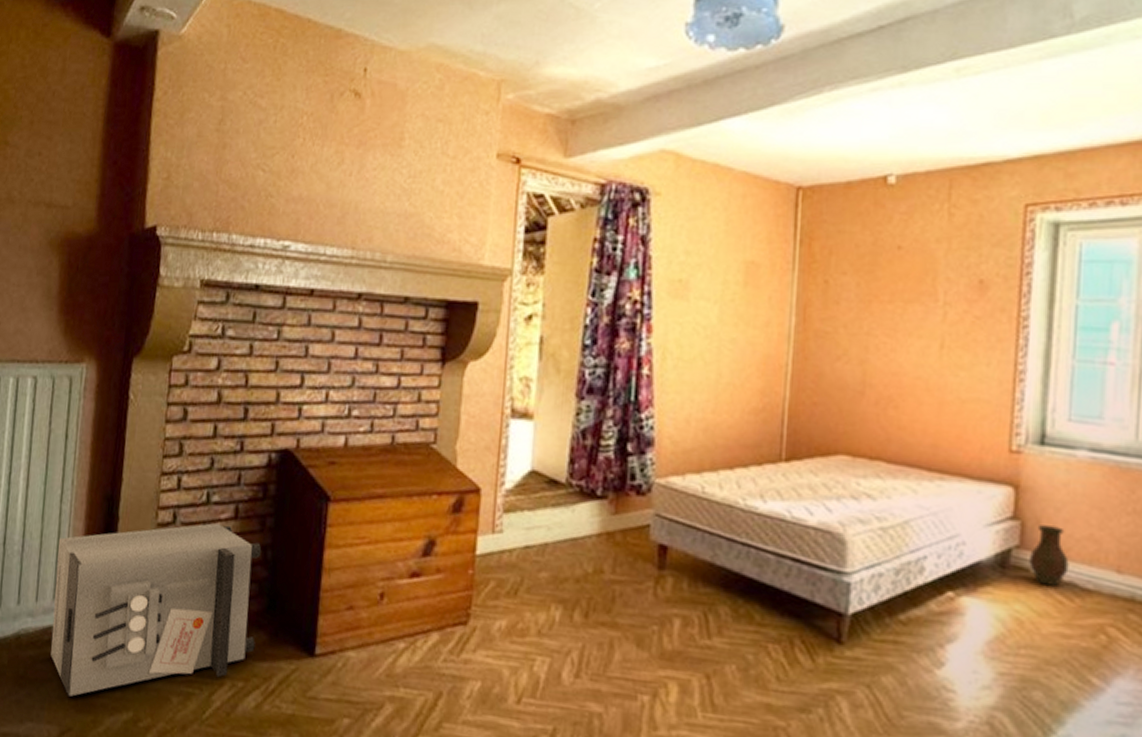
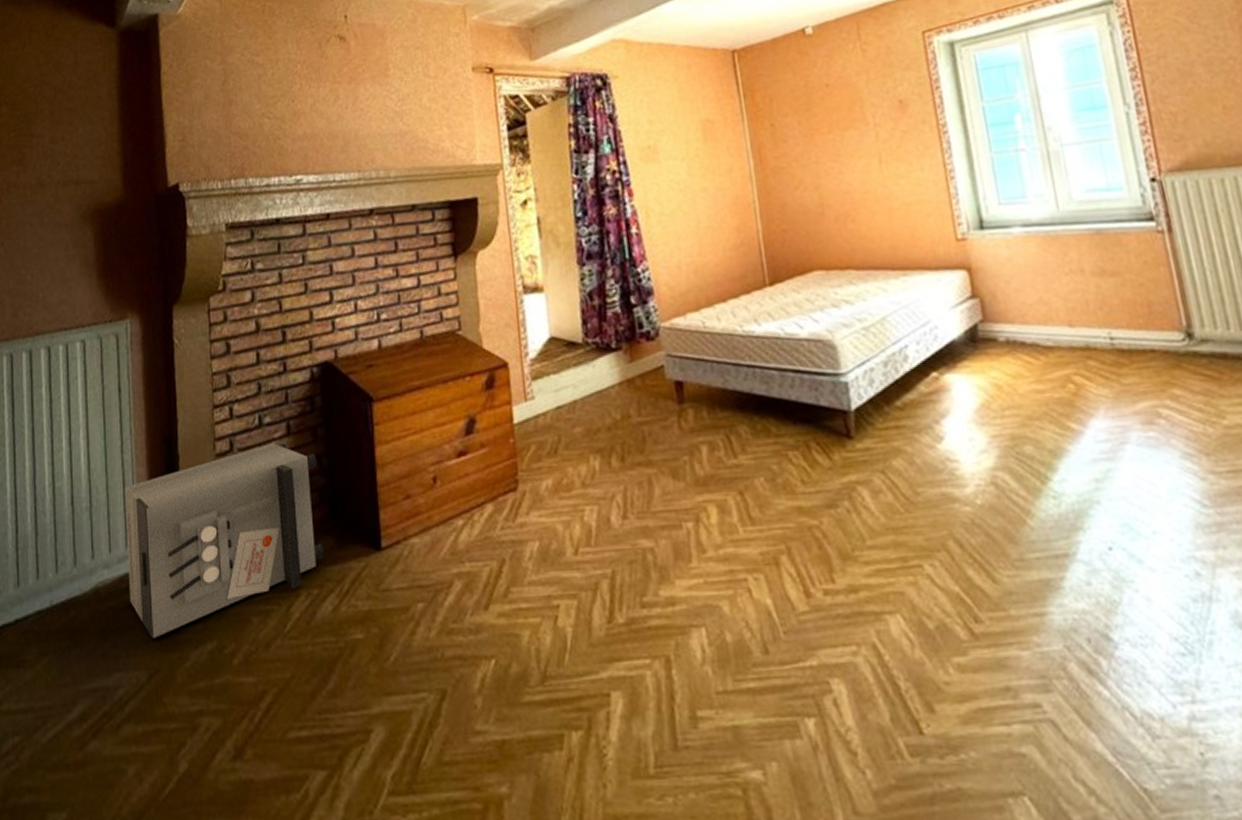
vase: present [1029,525,1069,586] -> none [993,297,1029,350]

